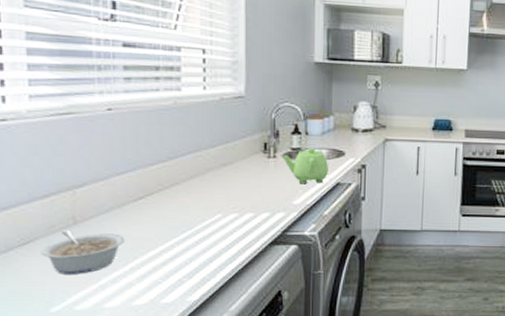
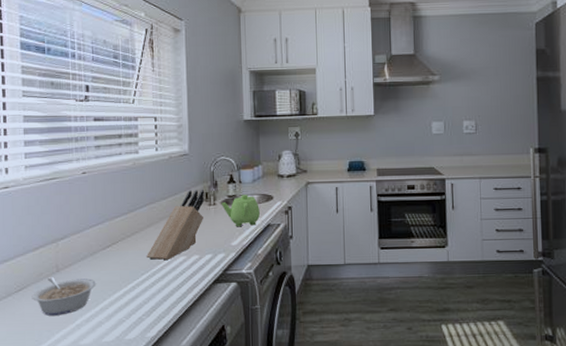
knife block: none [189,139,263,216] -> present [147,190,205,260]

